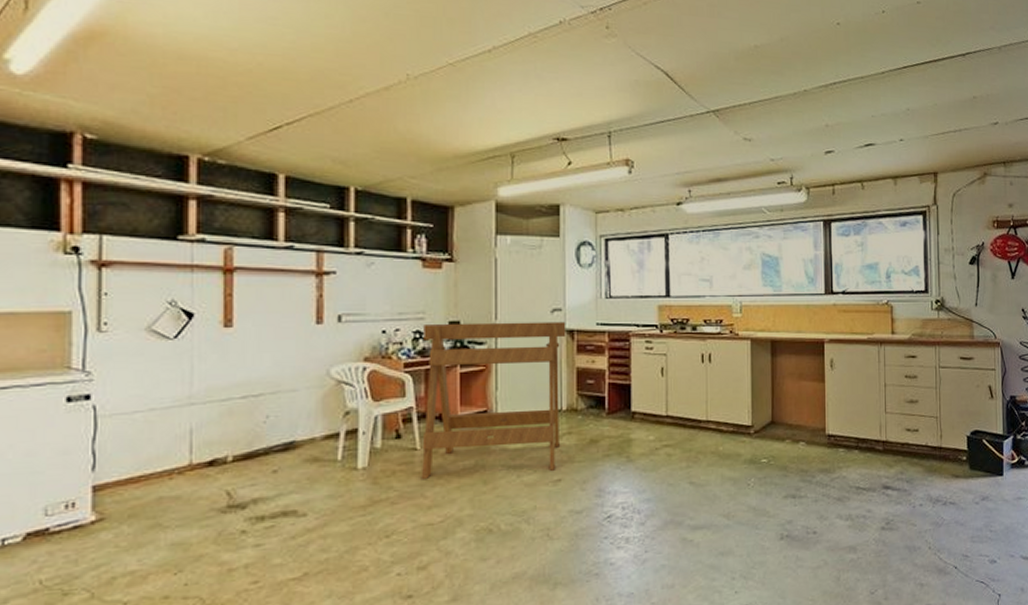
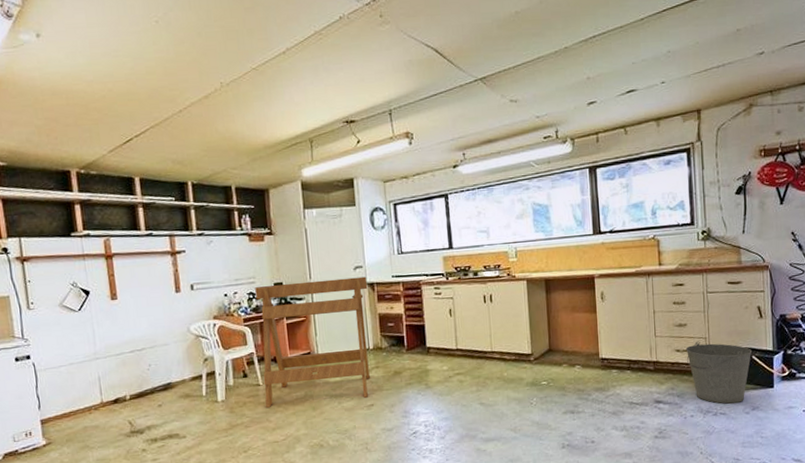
bucket: none [916,420,983,492] -> present [685,341,753,404]

